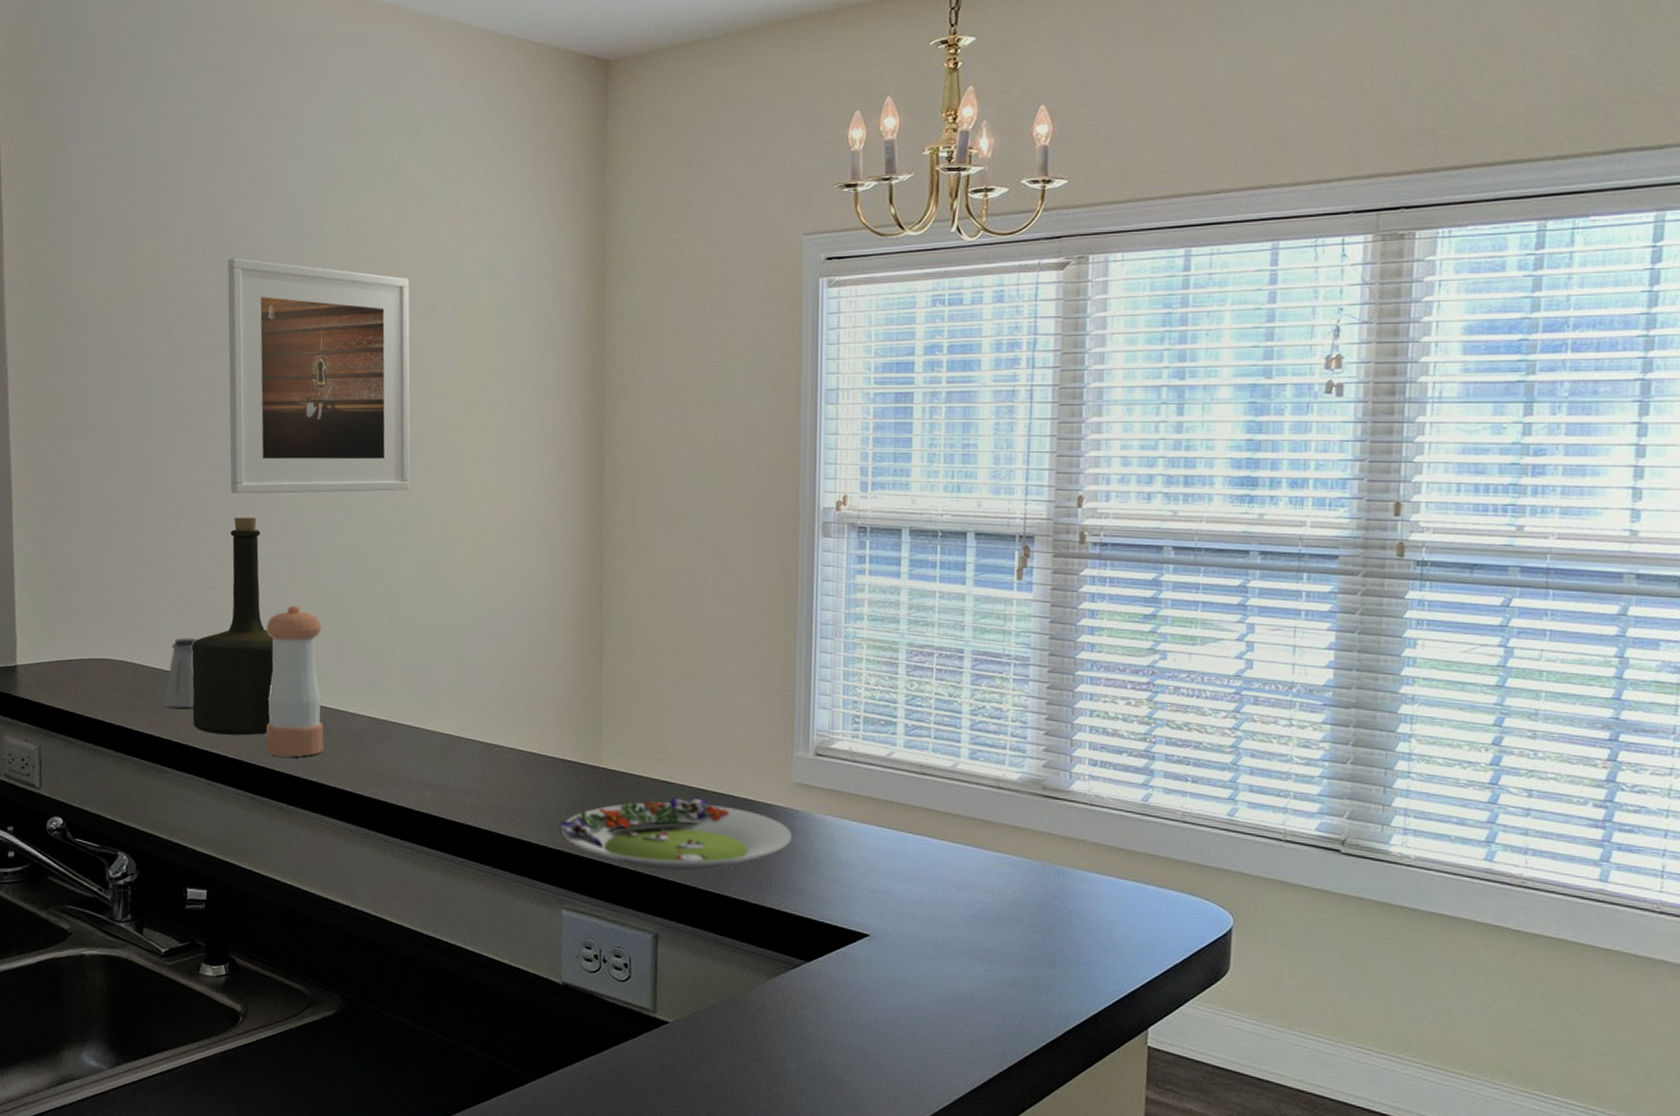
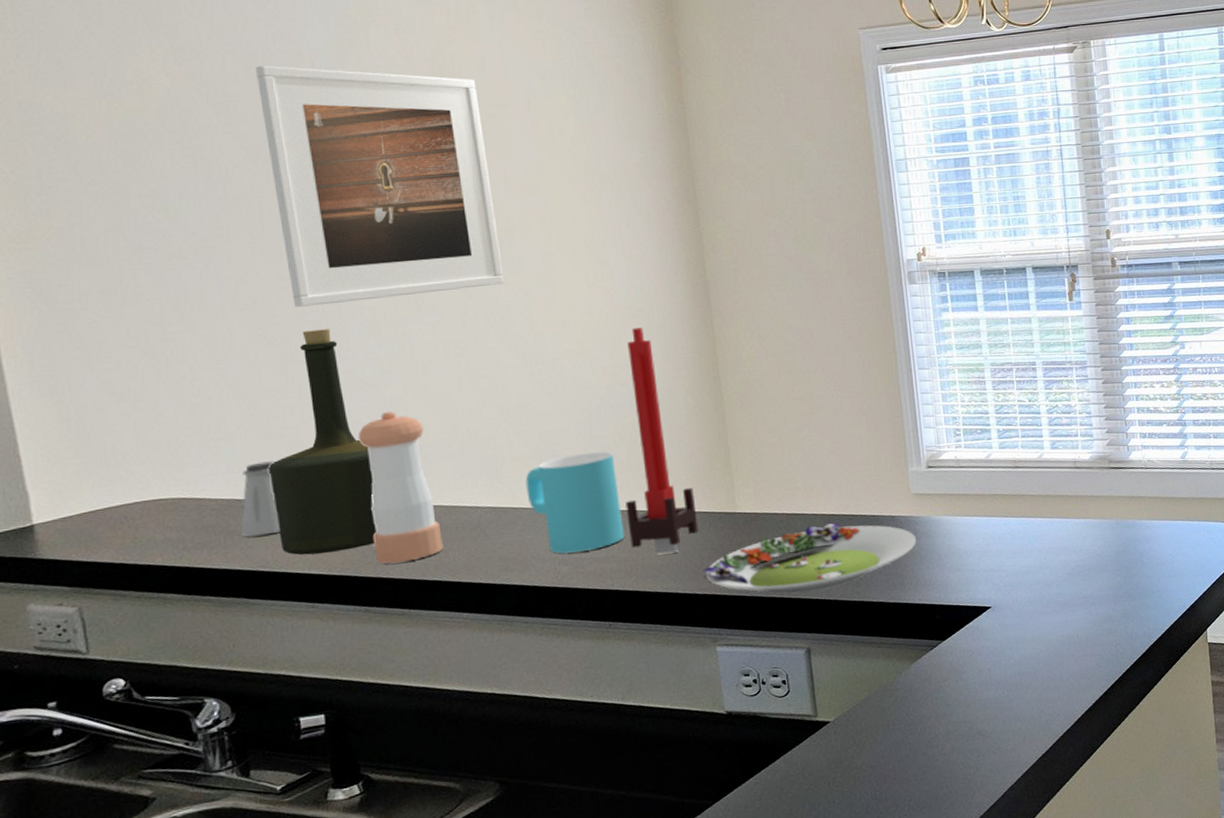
cup: none [403,676,489,779] -> present [525,451,625,554]
candle: none [491,551,561,799] -> present [625,327,699,555]

